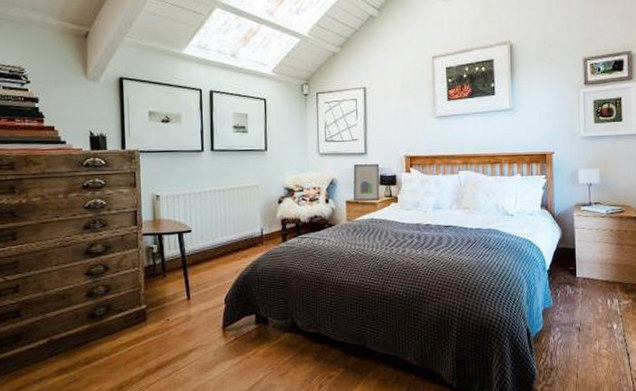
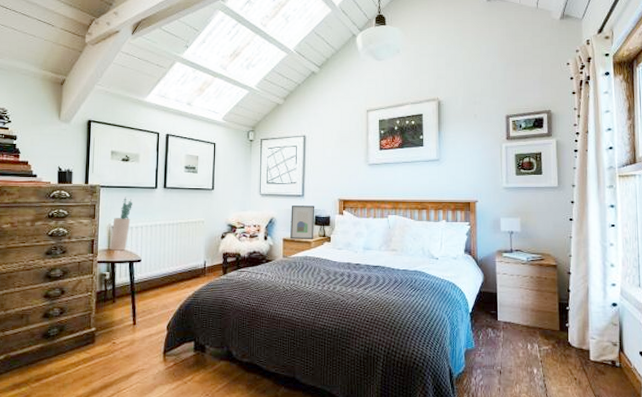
vase: none [155,162,177,222] -> present [109,197,132,251]

